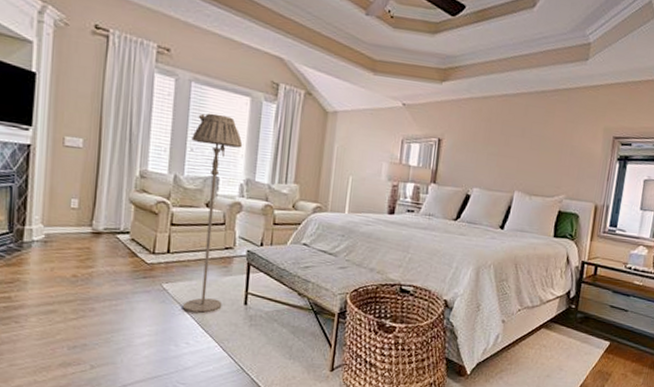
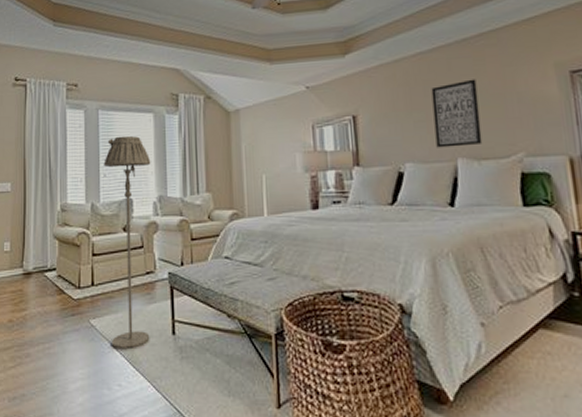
wall art: none [501,127,544,183] -> present [431,79,483,148]

